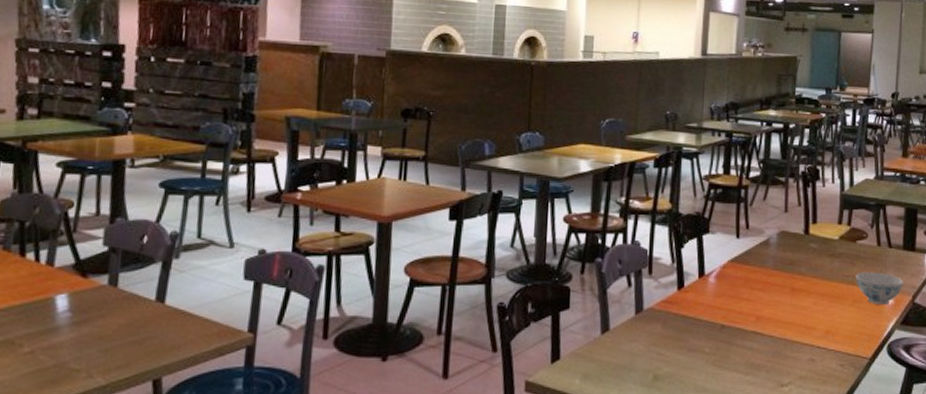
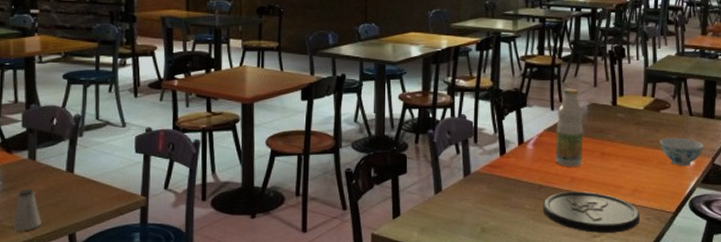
saltshaker: none [82,321,119,376] -> present [13,188,41,231]
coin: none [725,332,834,381] -> present [543,191,641,233]
bottle: none [740,213,773,303] -> present [556,88,584,166]

